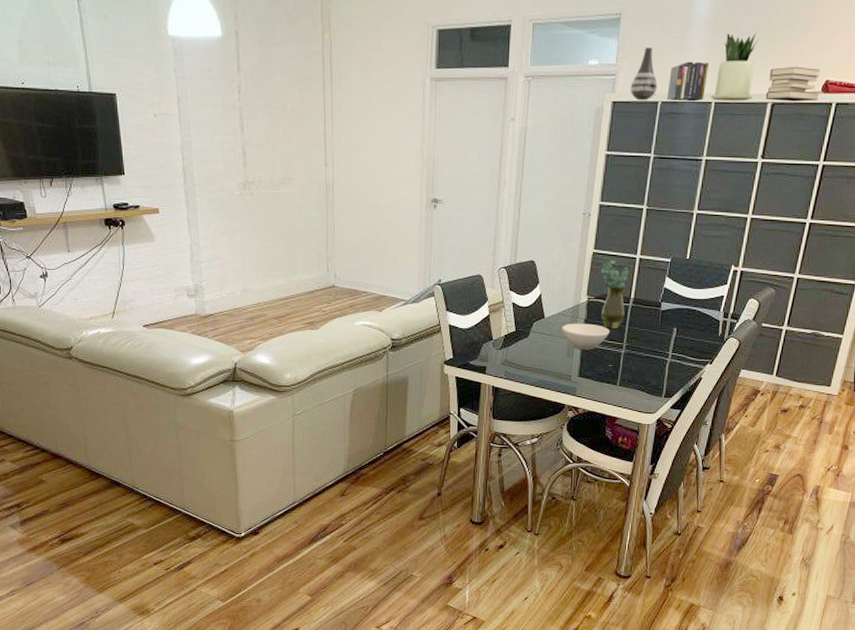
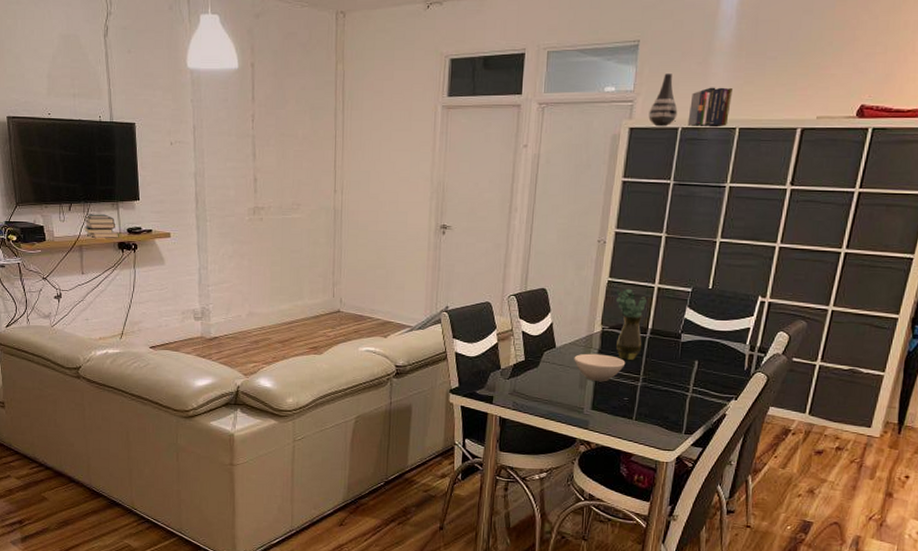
books: none [67,189,105,215] -> present [84,214,119,238]
planter: present [710,32,760,101] -> none [734,57,788,127]
books: present [765,66,821,102] -> none [794,90,855,128]

